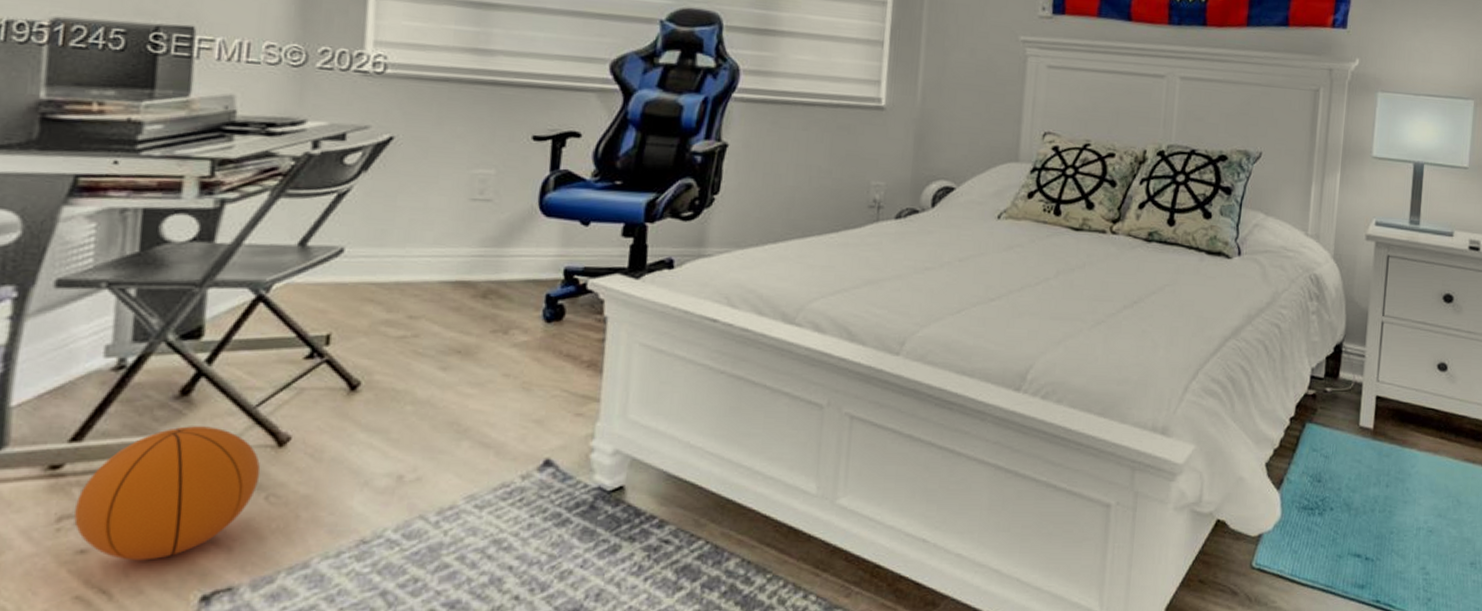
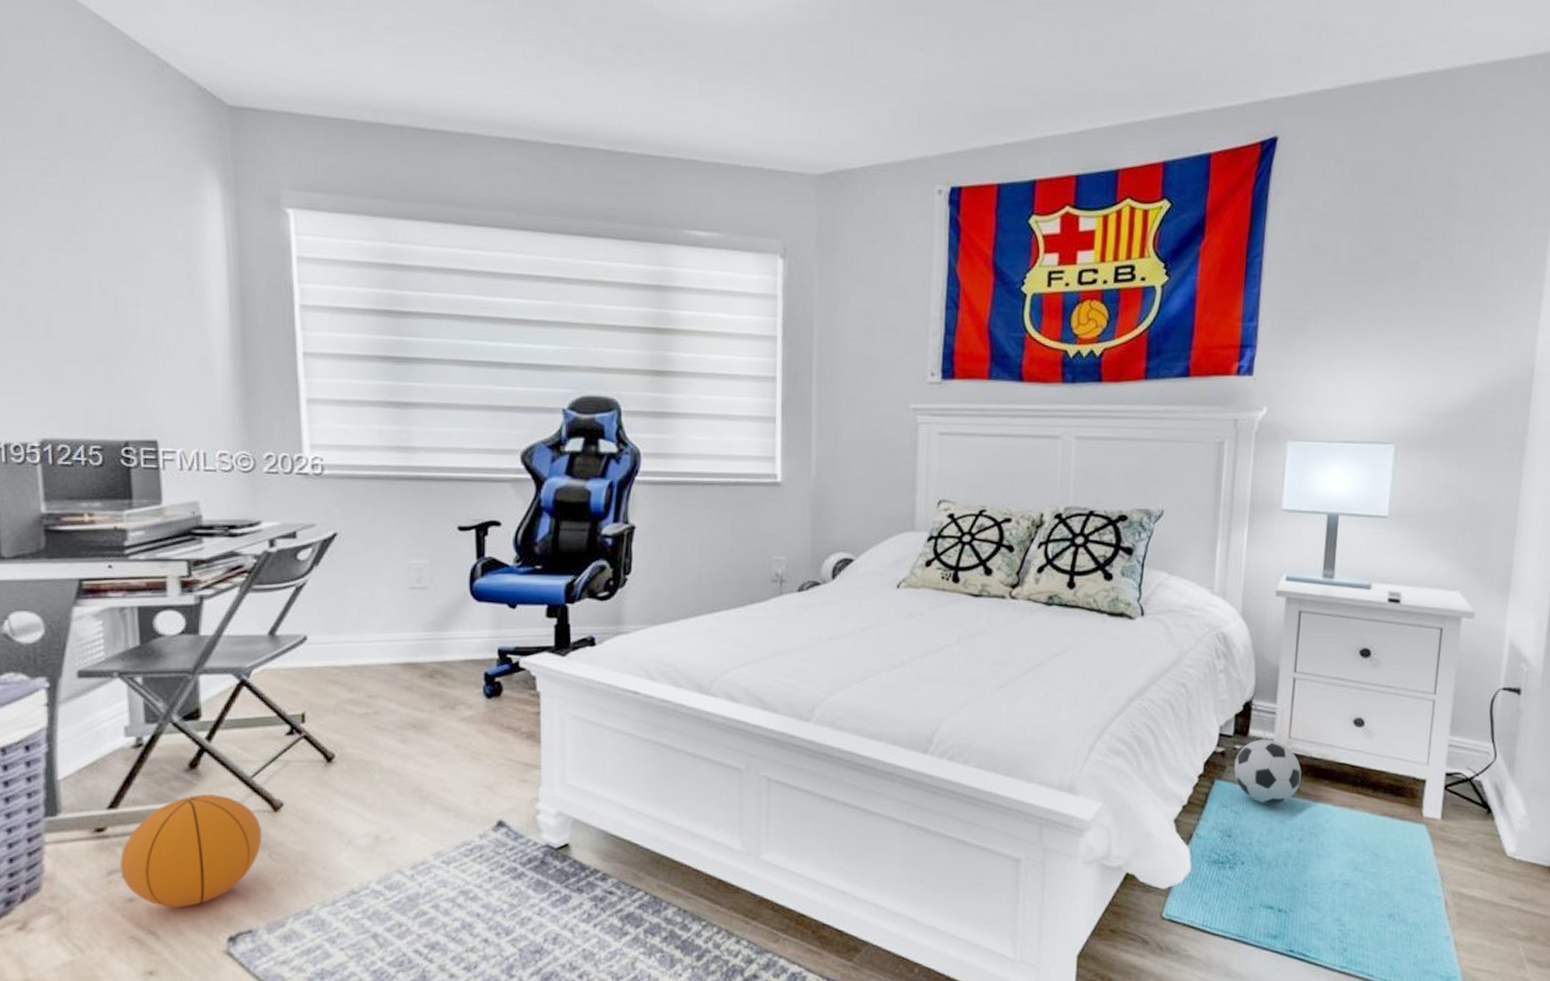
soccer ball: none [1324,382,1389,449] -> present [1234,739,1301,804]

